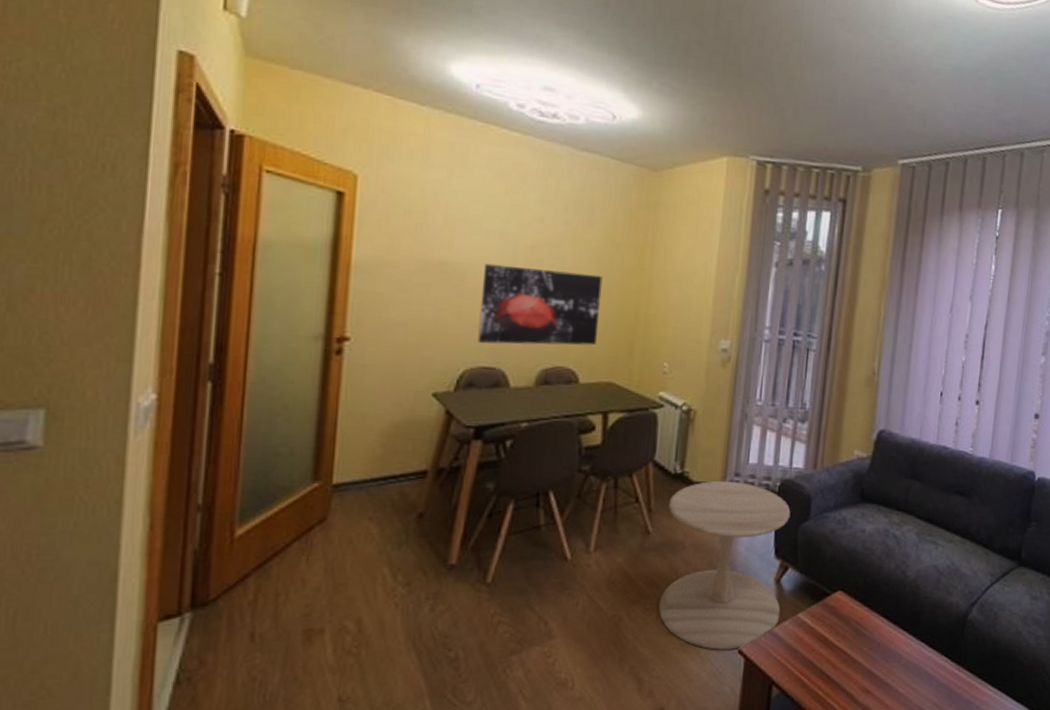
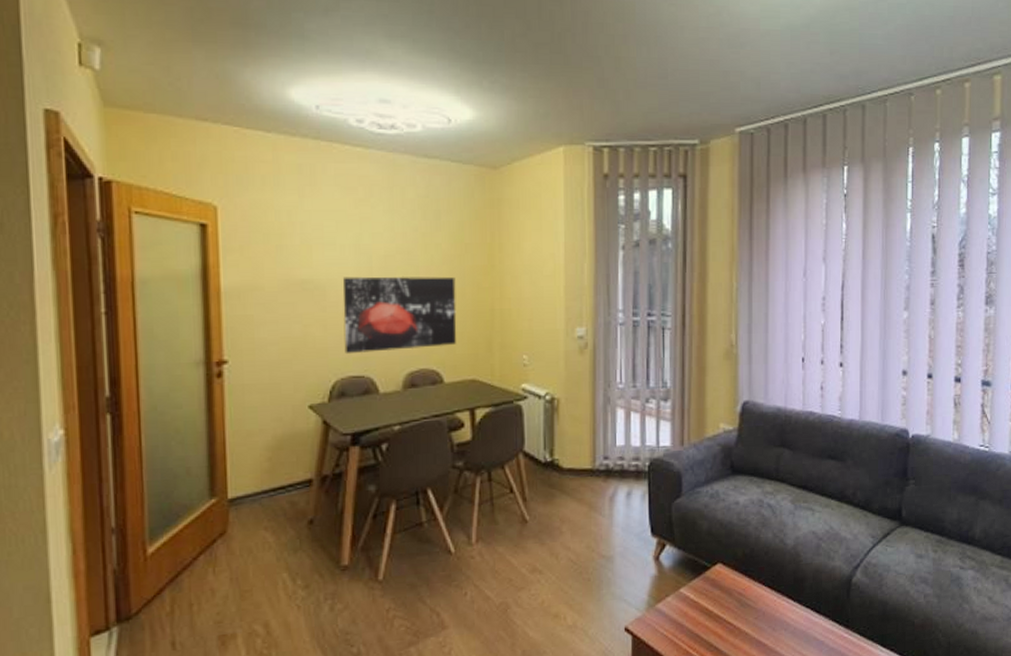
side table: present [658,480,791,650] -> none [543,464,663,630]

